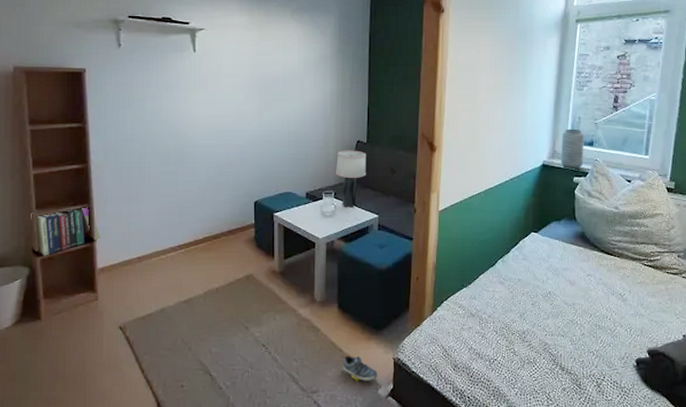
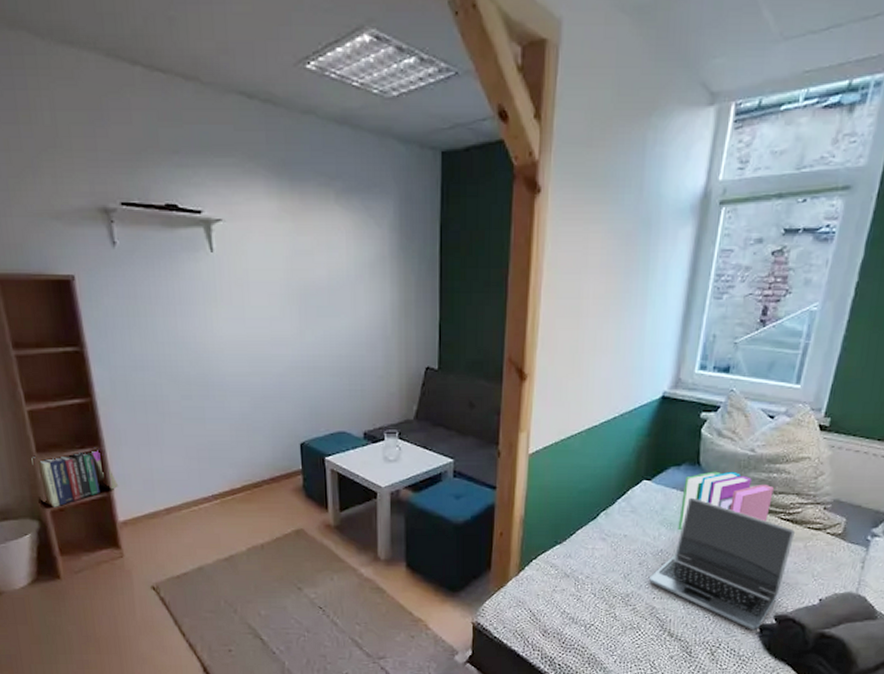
table lamp: present [335,150,366,208] -> none [399,379,438,451]
shoe: present [343,355,377,383] -> none [413,619,454,649]
laptop: none [541,247,656,364] -> present [649,497,795,631]
vase: present [560,128,584,170] -> none [685,350,719,403]
books: none [562,225,636,275] -> present [678,471,774,531]

